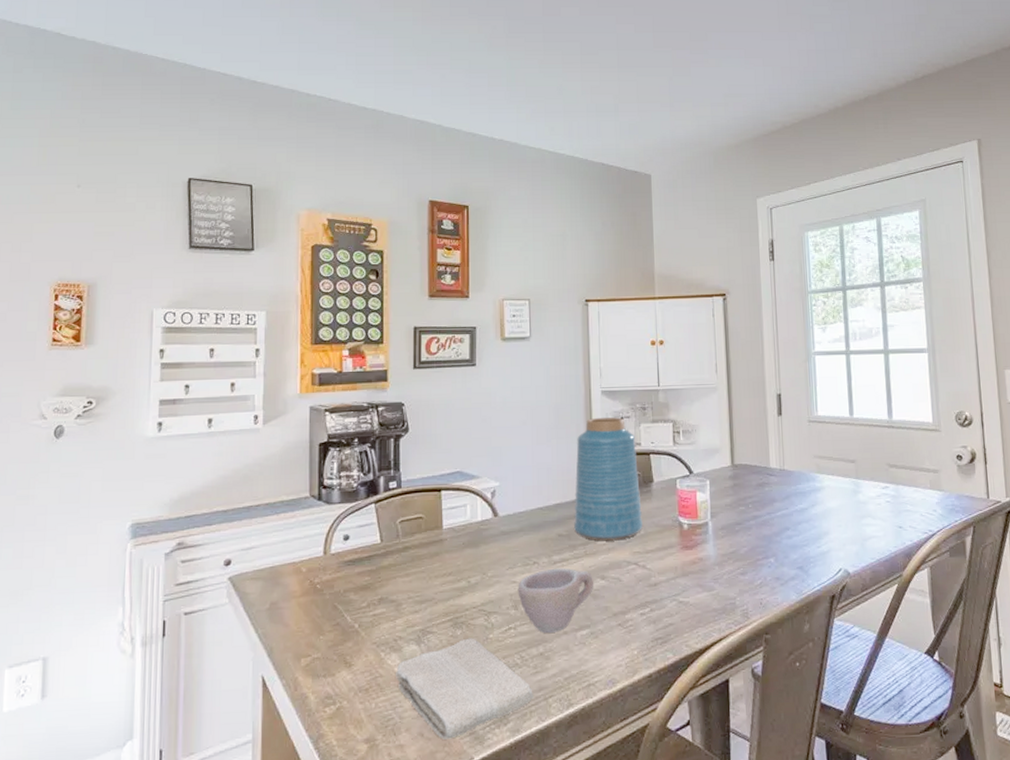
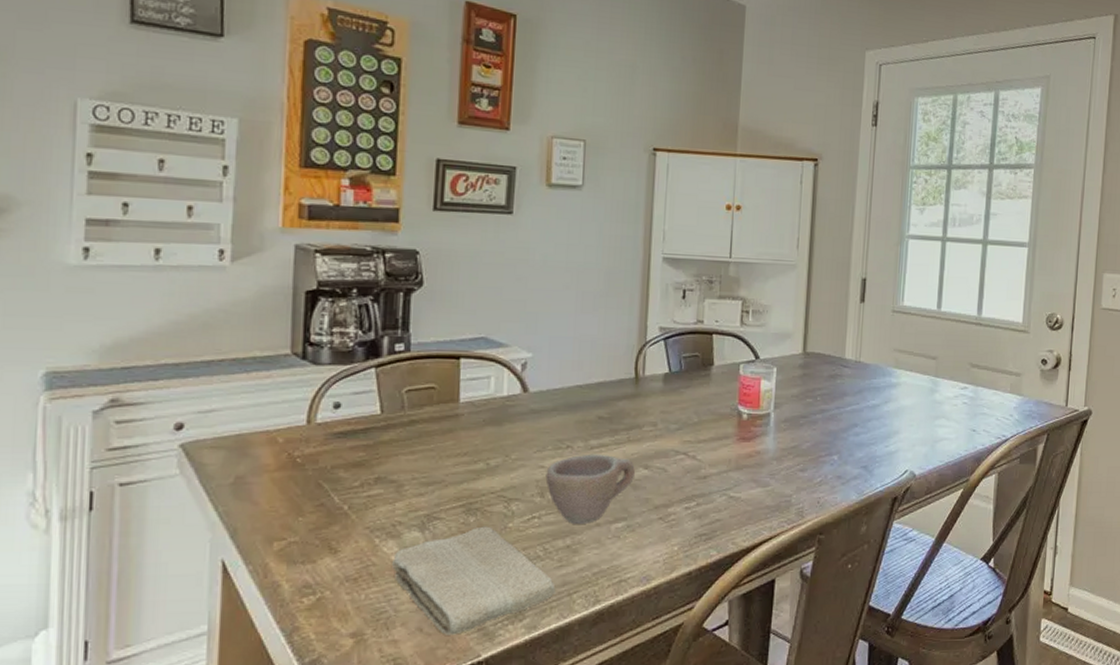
vase: present [574,417,642,541] -> none [618,288,698,427]

